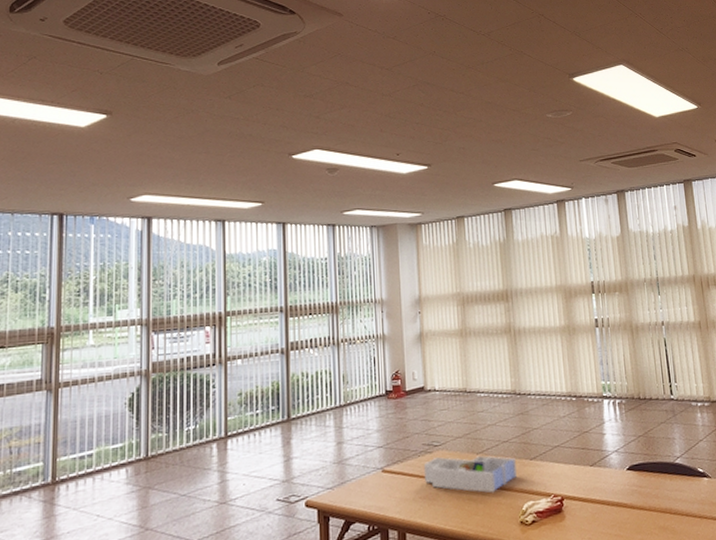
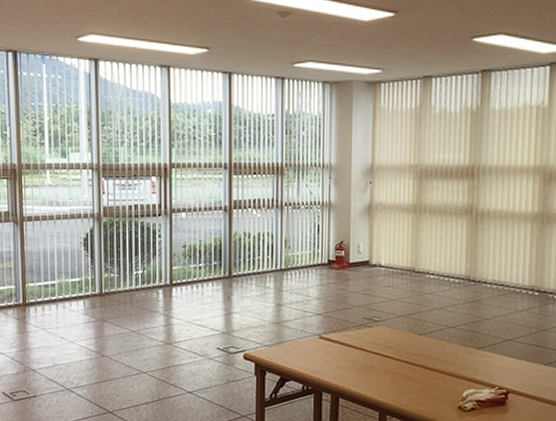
desk organizer: present [423,455,518,493] -> none [361,333,461,375]

